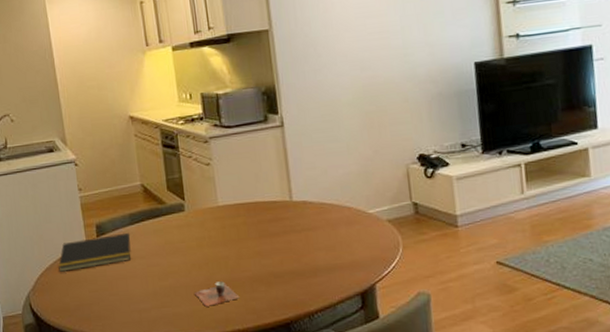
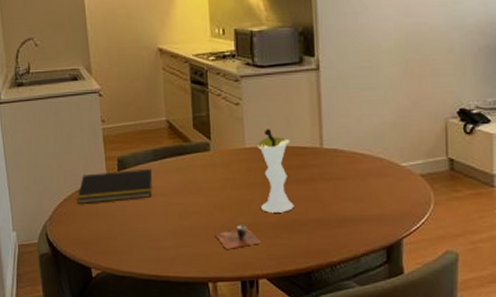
vase: none [228,186,269,268] -> present [256,129,294,213]

